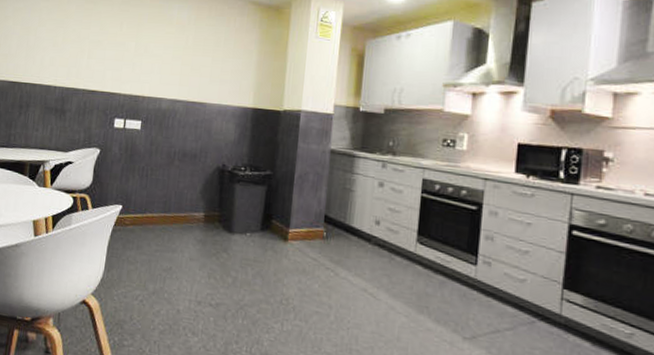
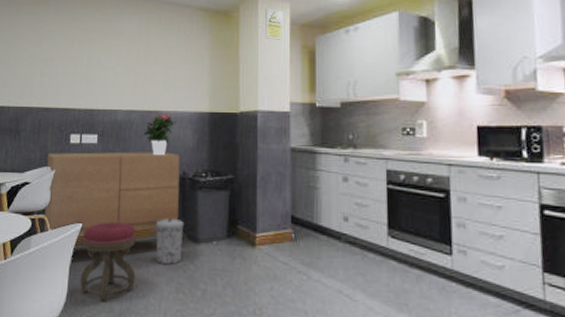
sideboard: none [85,135,221,218] -> present [44,152,180,237]
stool: none [117,206,174,281] -> present [80,222,136,302]
potted flower: none [186,105,220,147] -> present [143,113,176,155]
trash can: none [191,207,221,252] -> present [155,218,184,265]

